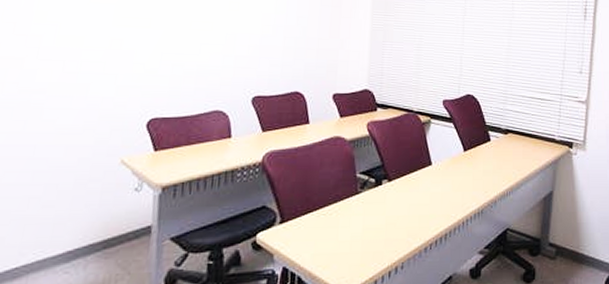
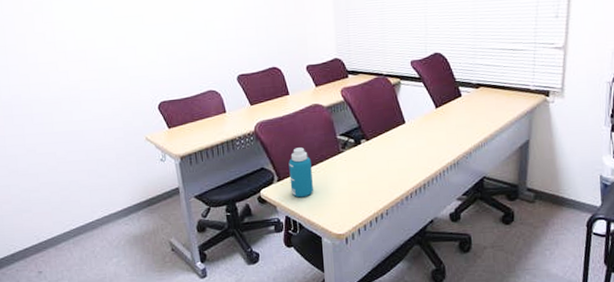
bottle: none [294,184,323,245] -> present [288,147,313,198]

